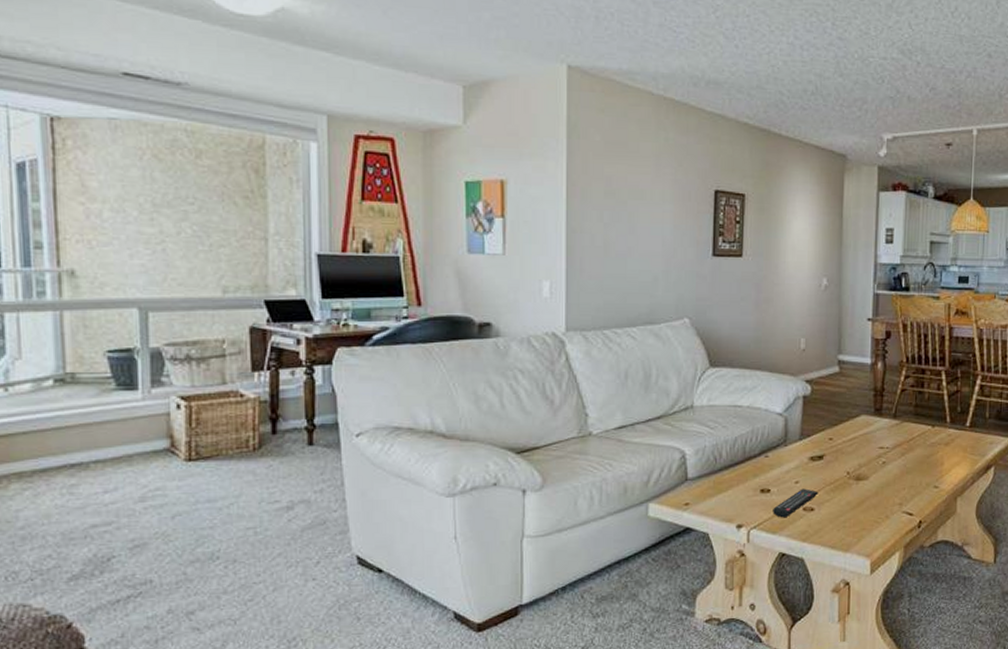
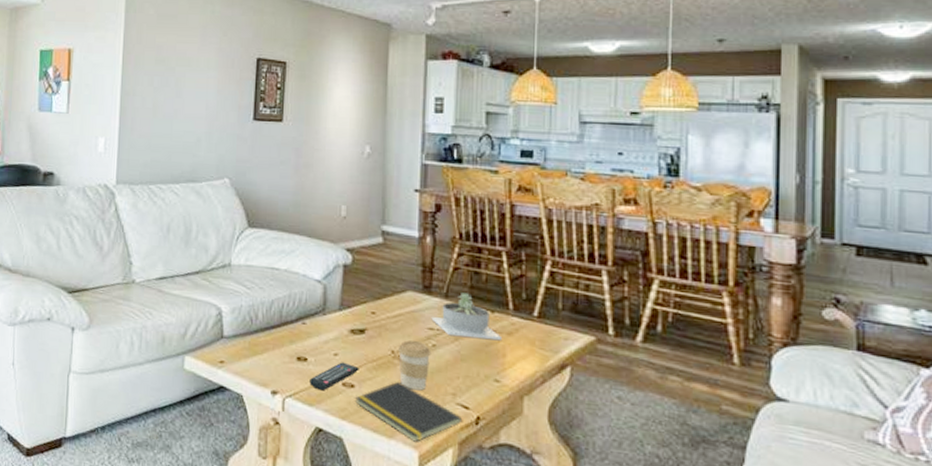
notepad: none [814,499,908,552] -> present [354,381,463,442]
coffee cup: none [853,461,882,505] -> present [398,340,432,391]
succulent planter: none [882,412,940,452] -> present [431,292,501,341]

